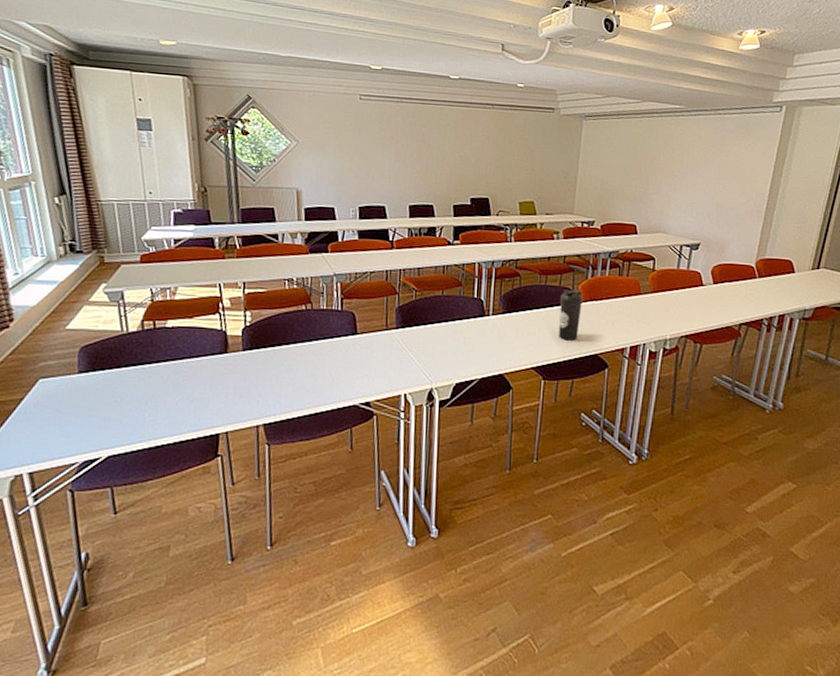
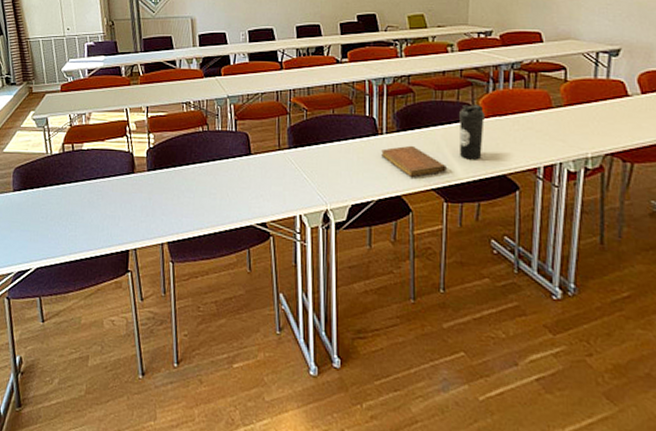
notebook: none [487,326,546,358] -> present [381,145,446,178]

